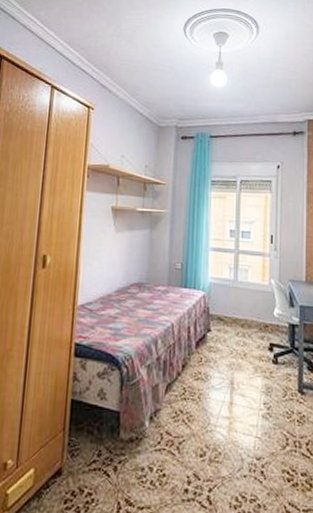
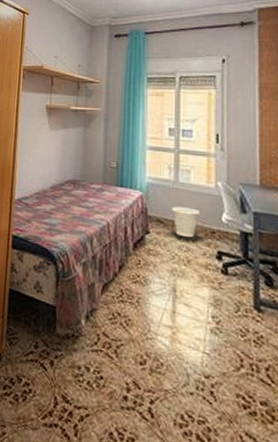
wastebasket: none [231,304,255,332] -> present [172,206,199,237]

